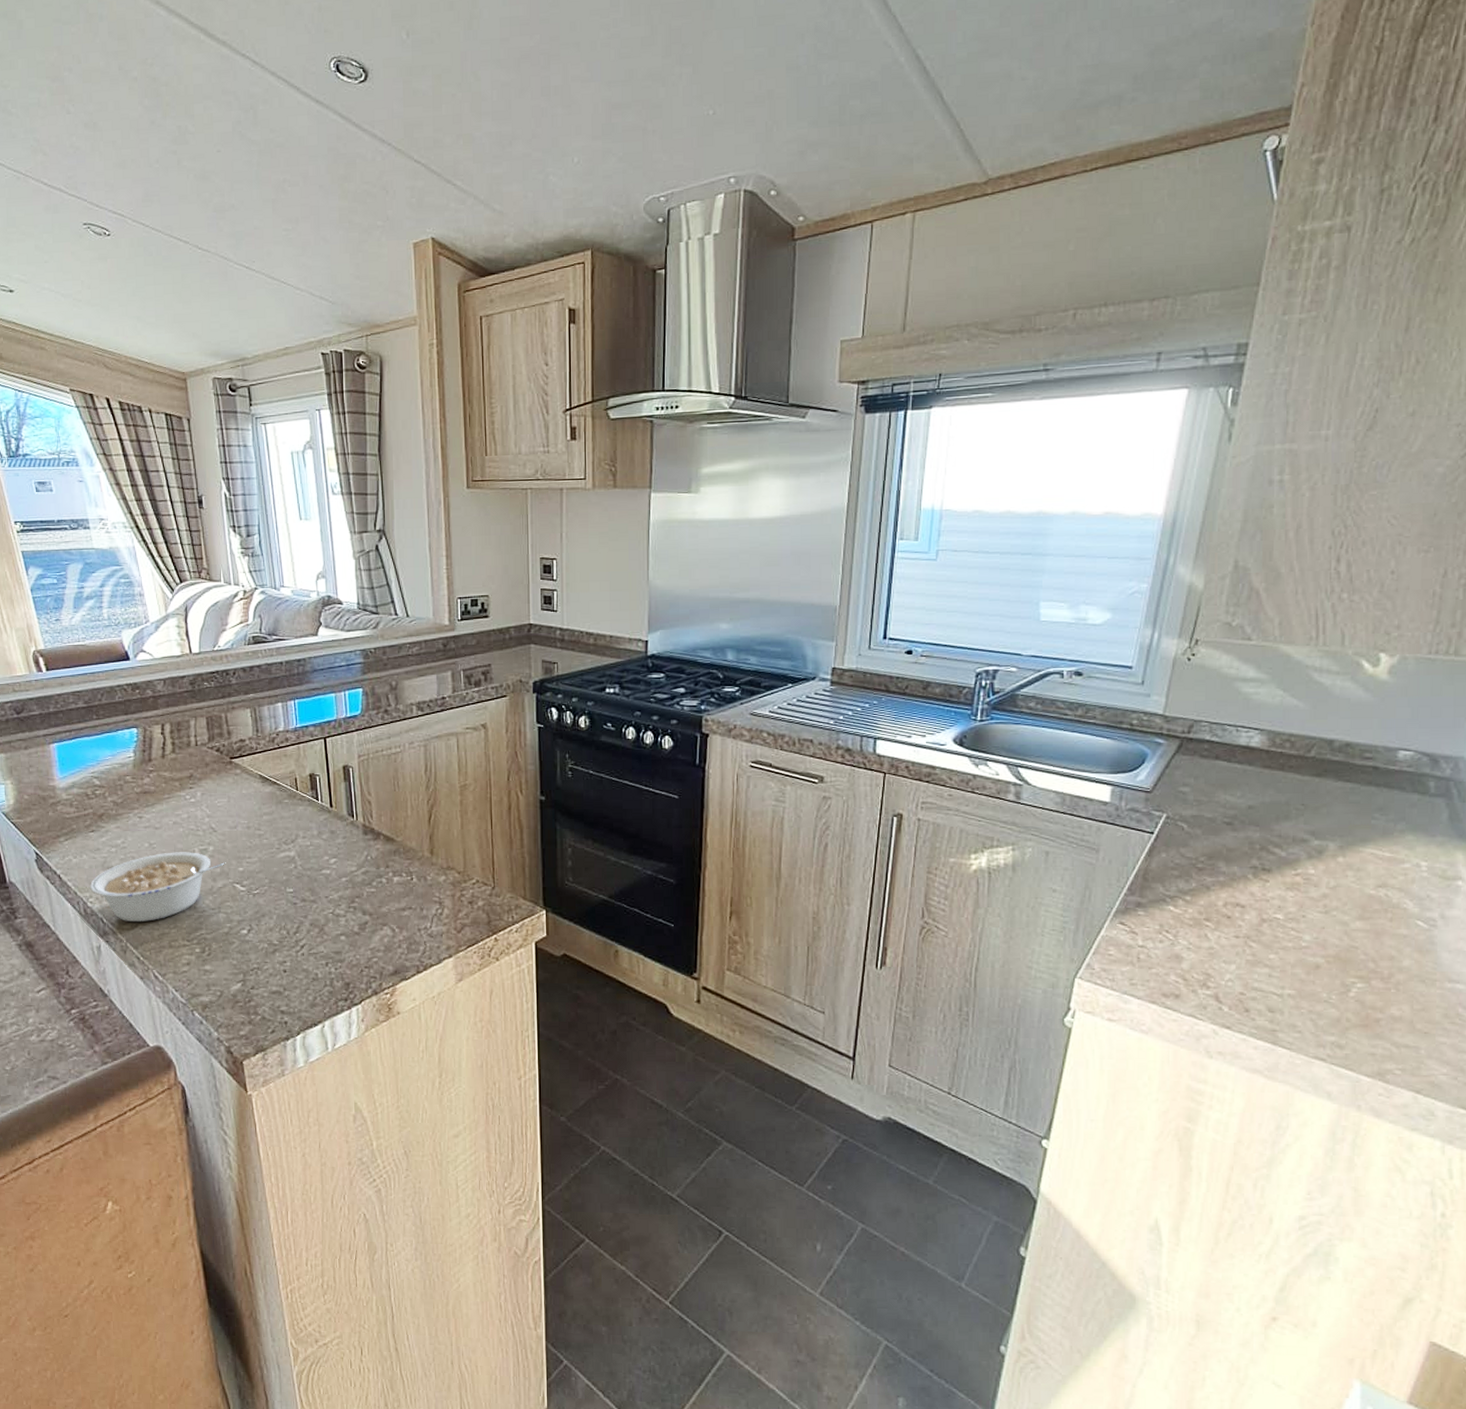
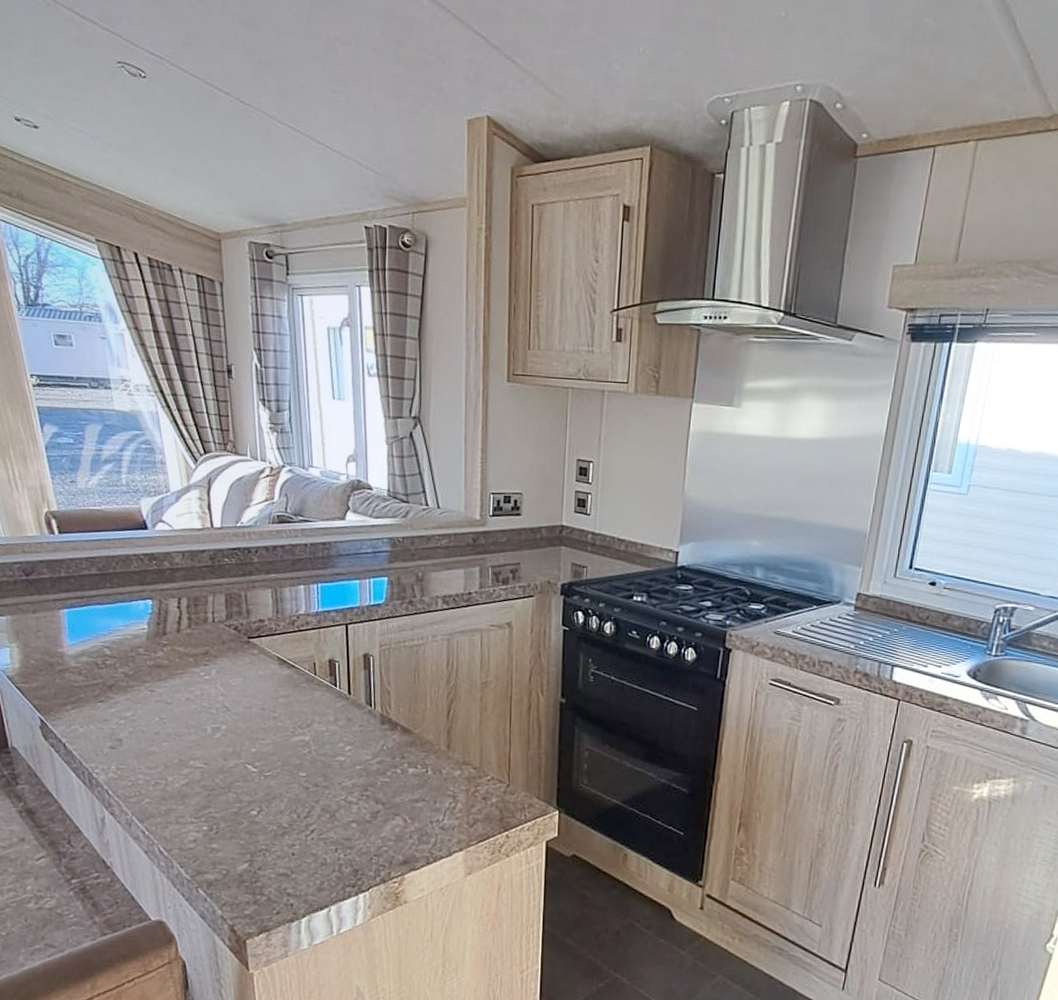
legume: present [90,852,226,922] -> none [96,728,239,796]

